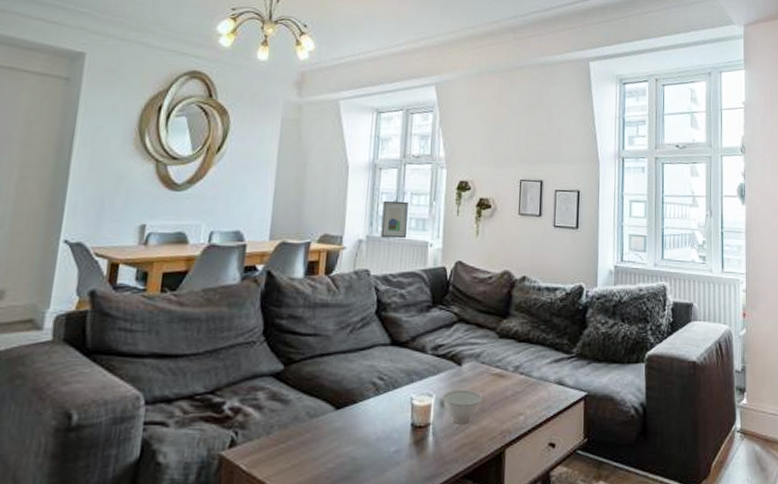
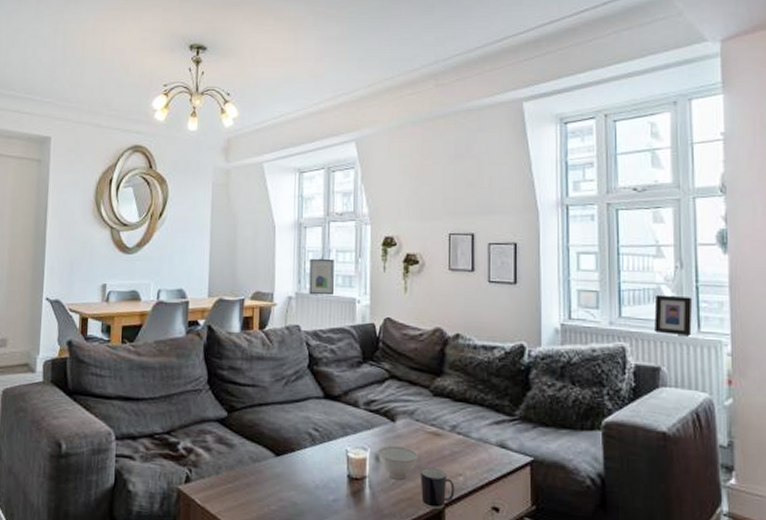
mug: none [483,409,515,450] -> present [420,467,455,509]
picture frame: none [689,239,719,276] -> present [654,294,693,337]

